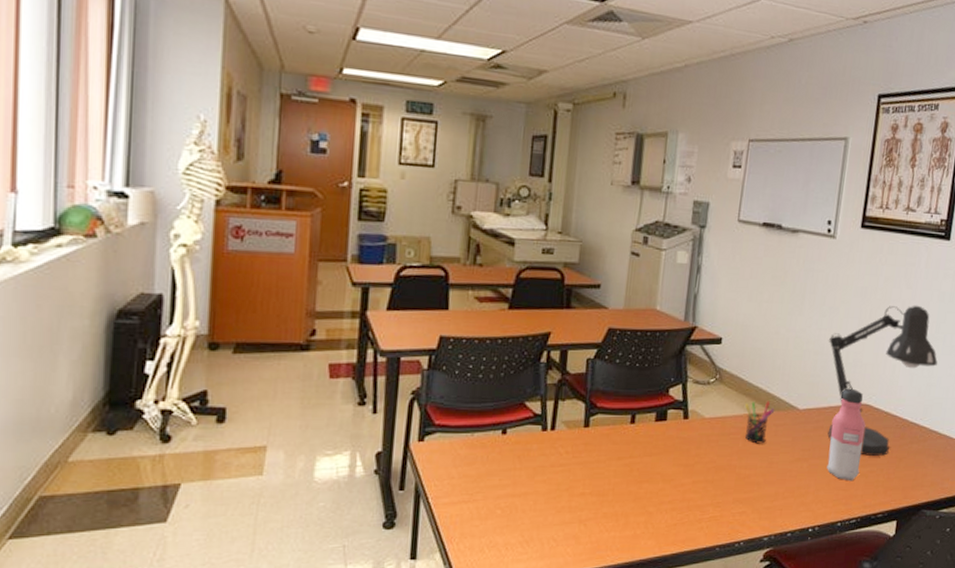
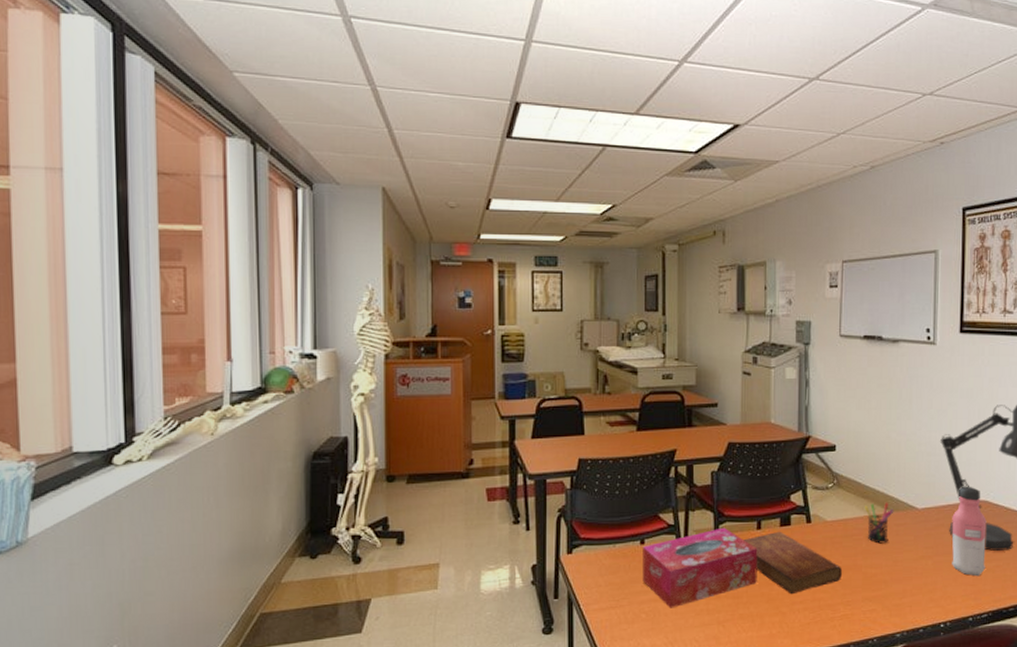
tissue box: none [501,419,629,505] -> present [642,527,758,608]
bible: none [615,426,716,494] -> present [743,531,843,595]

